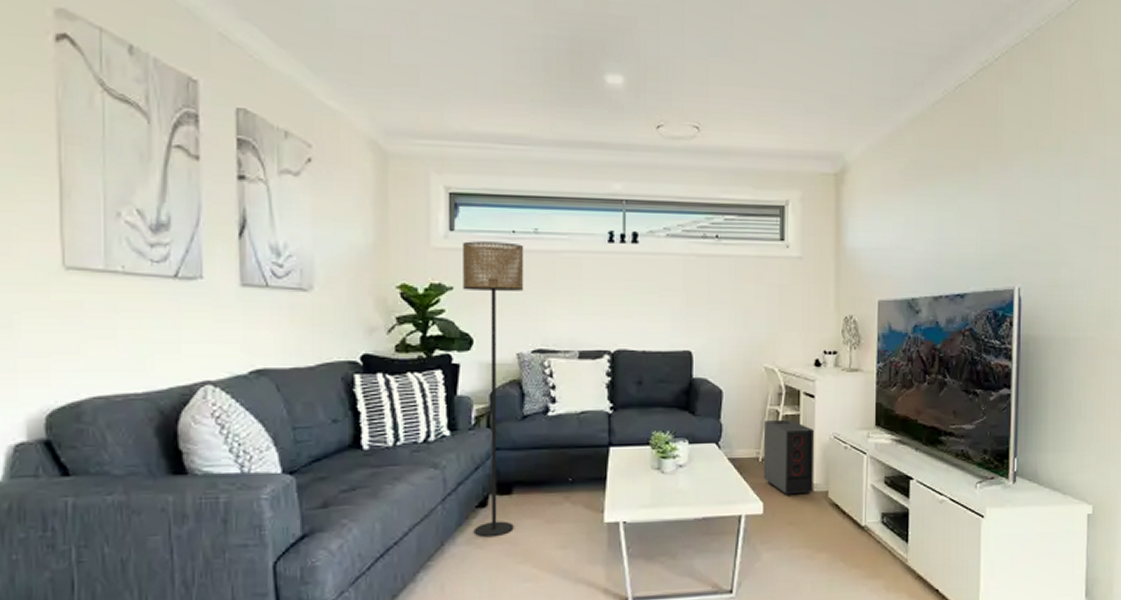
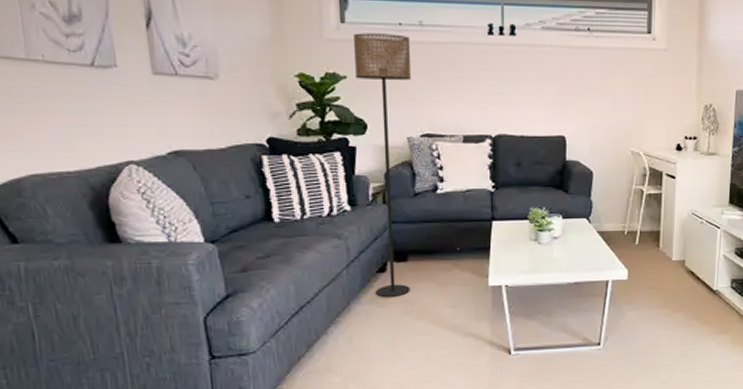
speaker: present [763,419,814,496] -> none [628,197,674,265]

